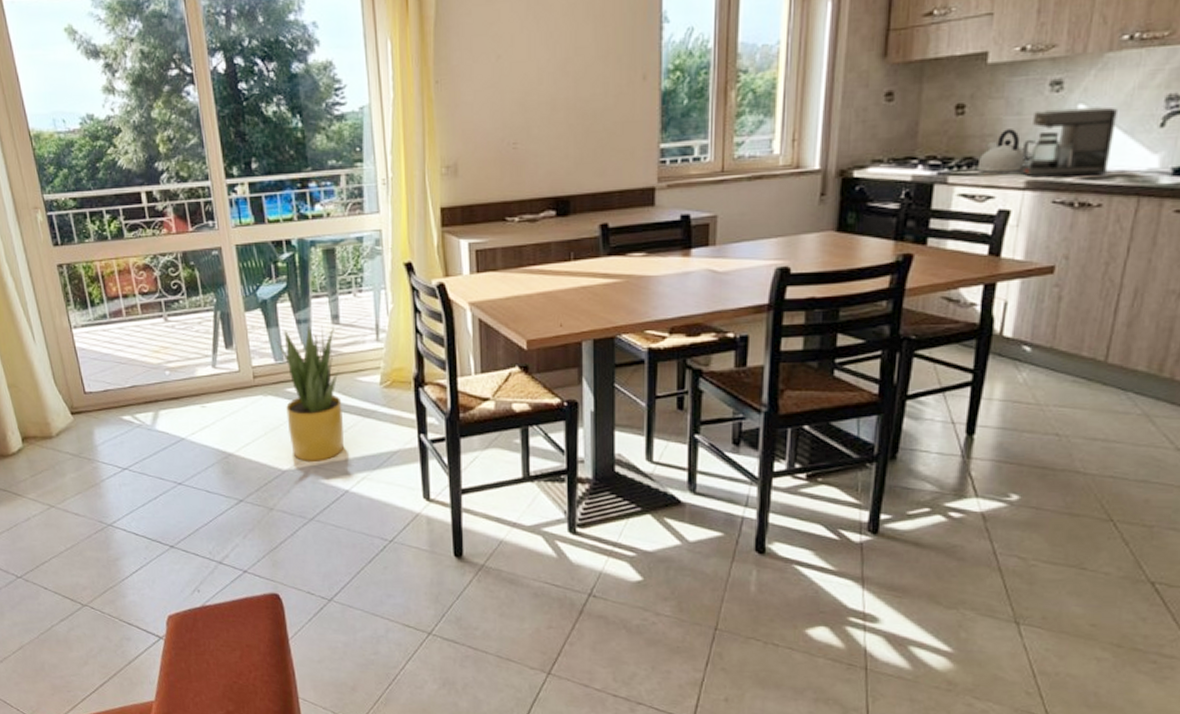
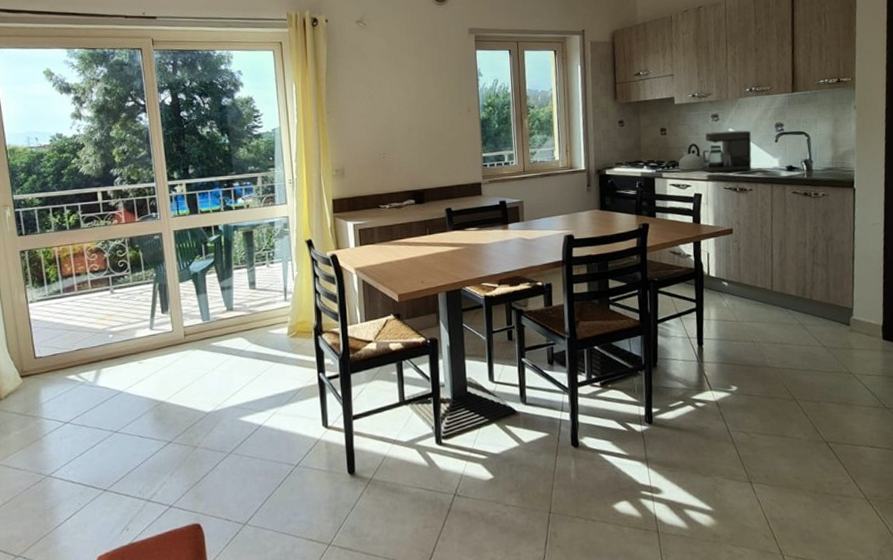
planter: present [274,324,344,463] -> none [203,290,259,404]

